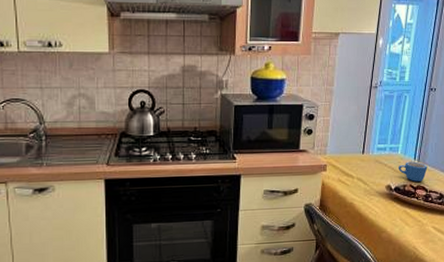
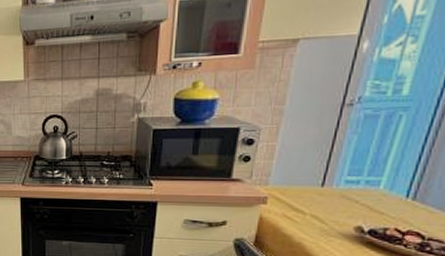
mug: present [398,161,428,182] -> none [377,199,429,225]

